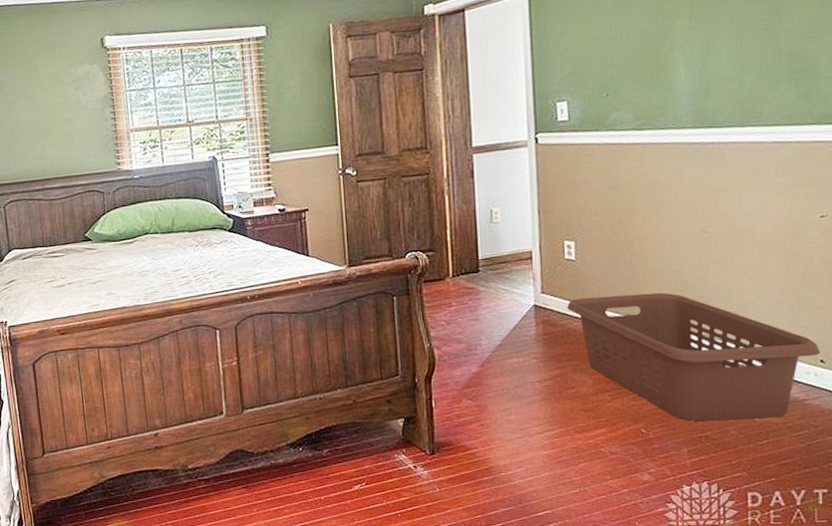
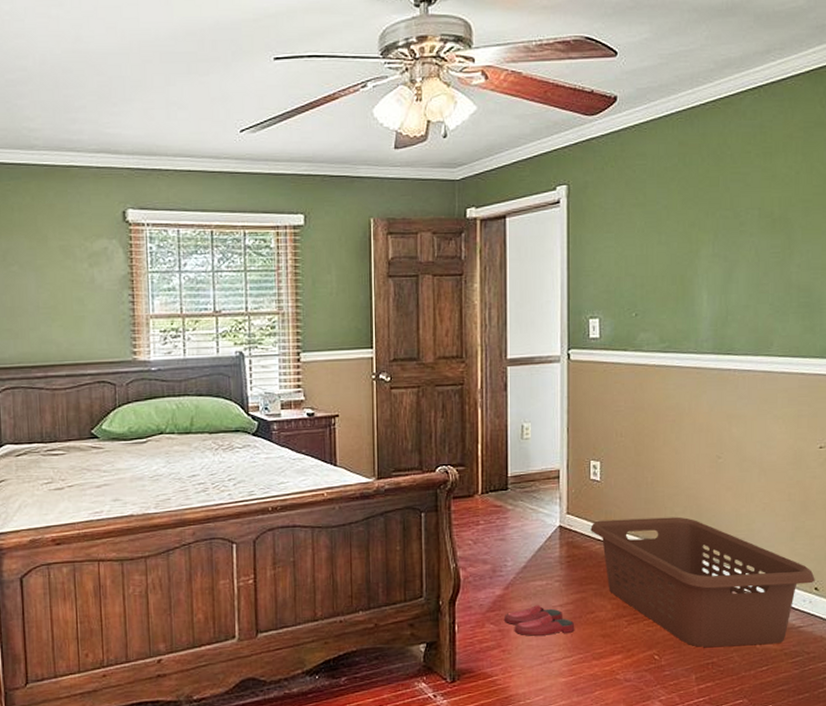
slippers: none [482,380,555,411] -> present [505,604,575,636]

